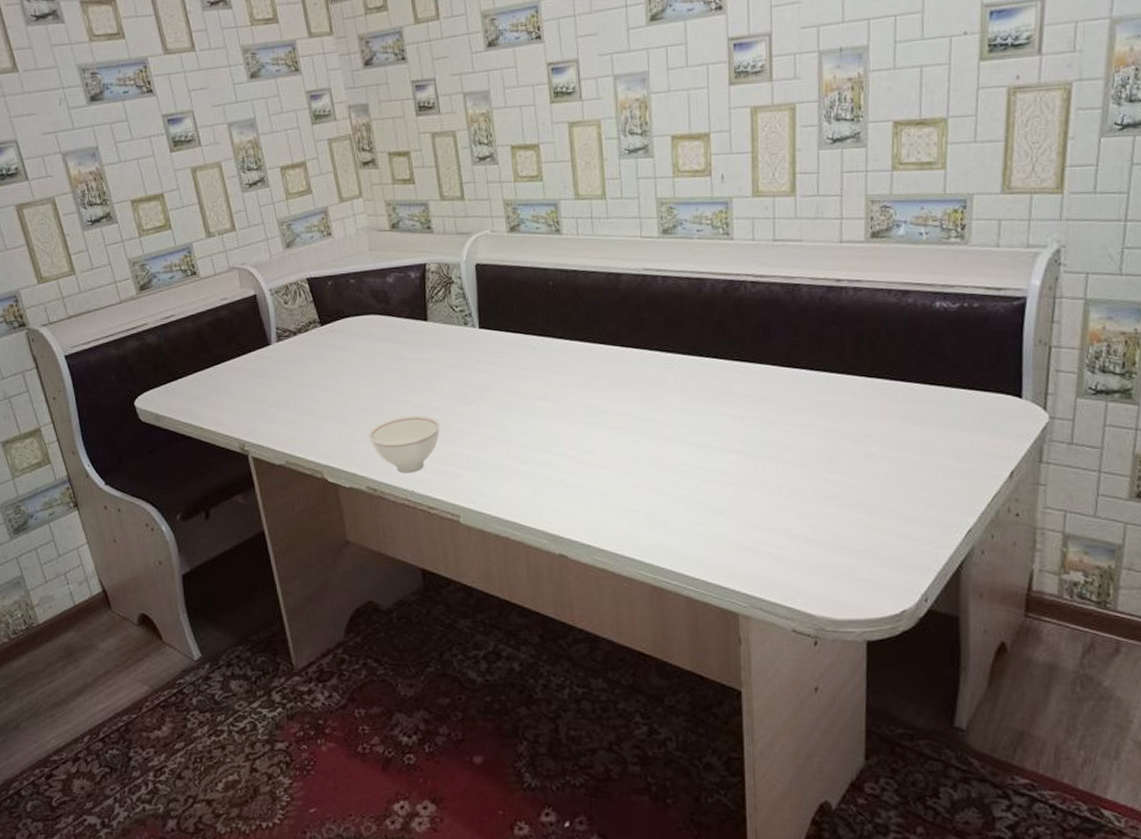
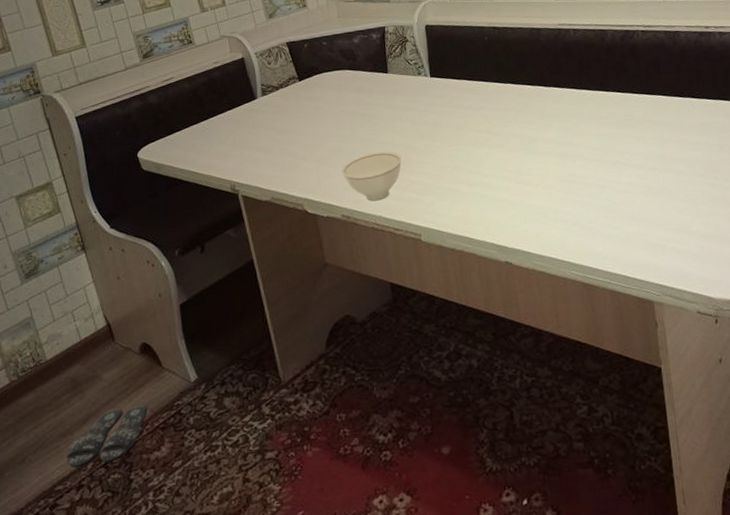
slippers: none [62,679,147,738] -> present [67,404,147,467]

